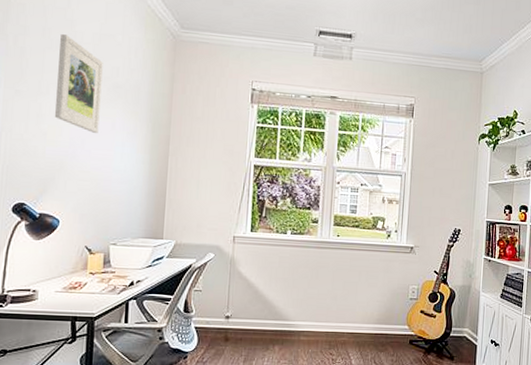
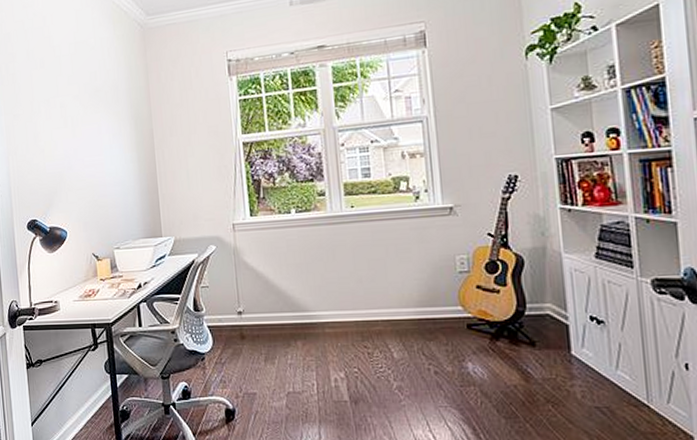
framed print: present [55,34,103,133] -> none [42,52,87,141]

